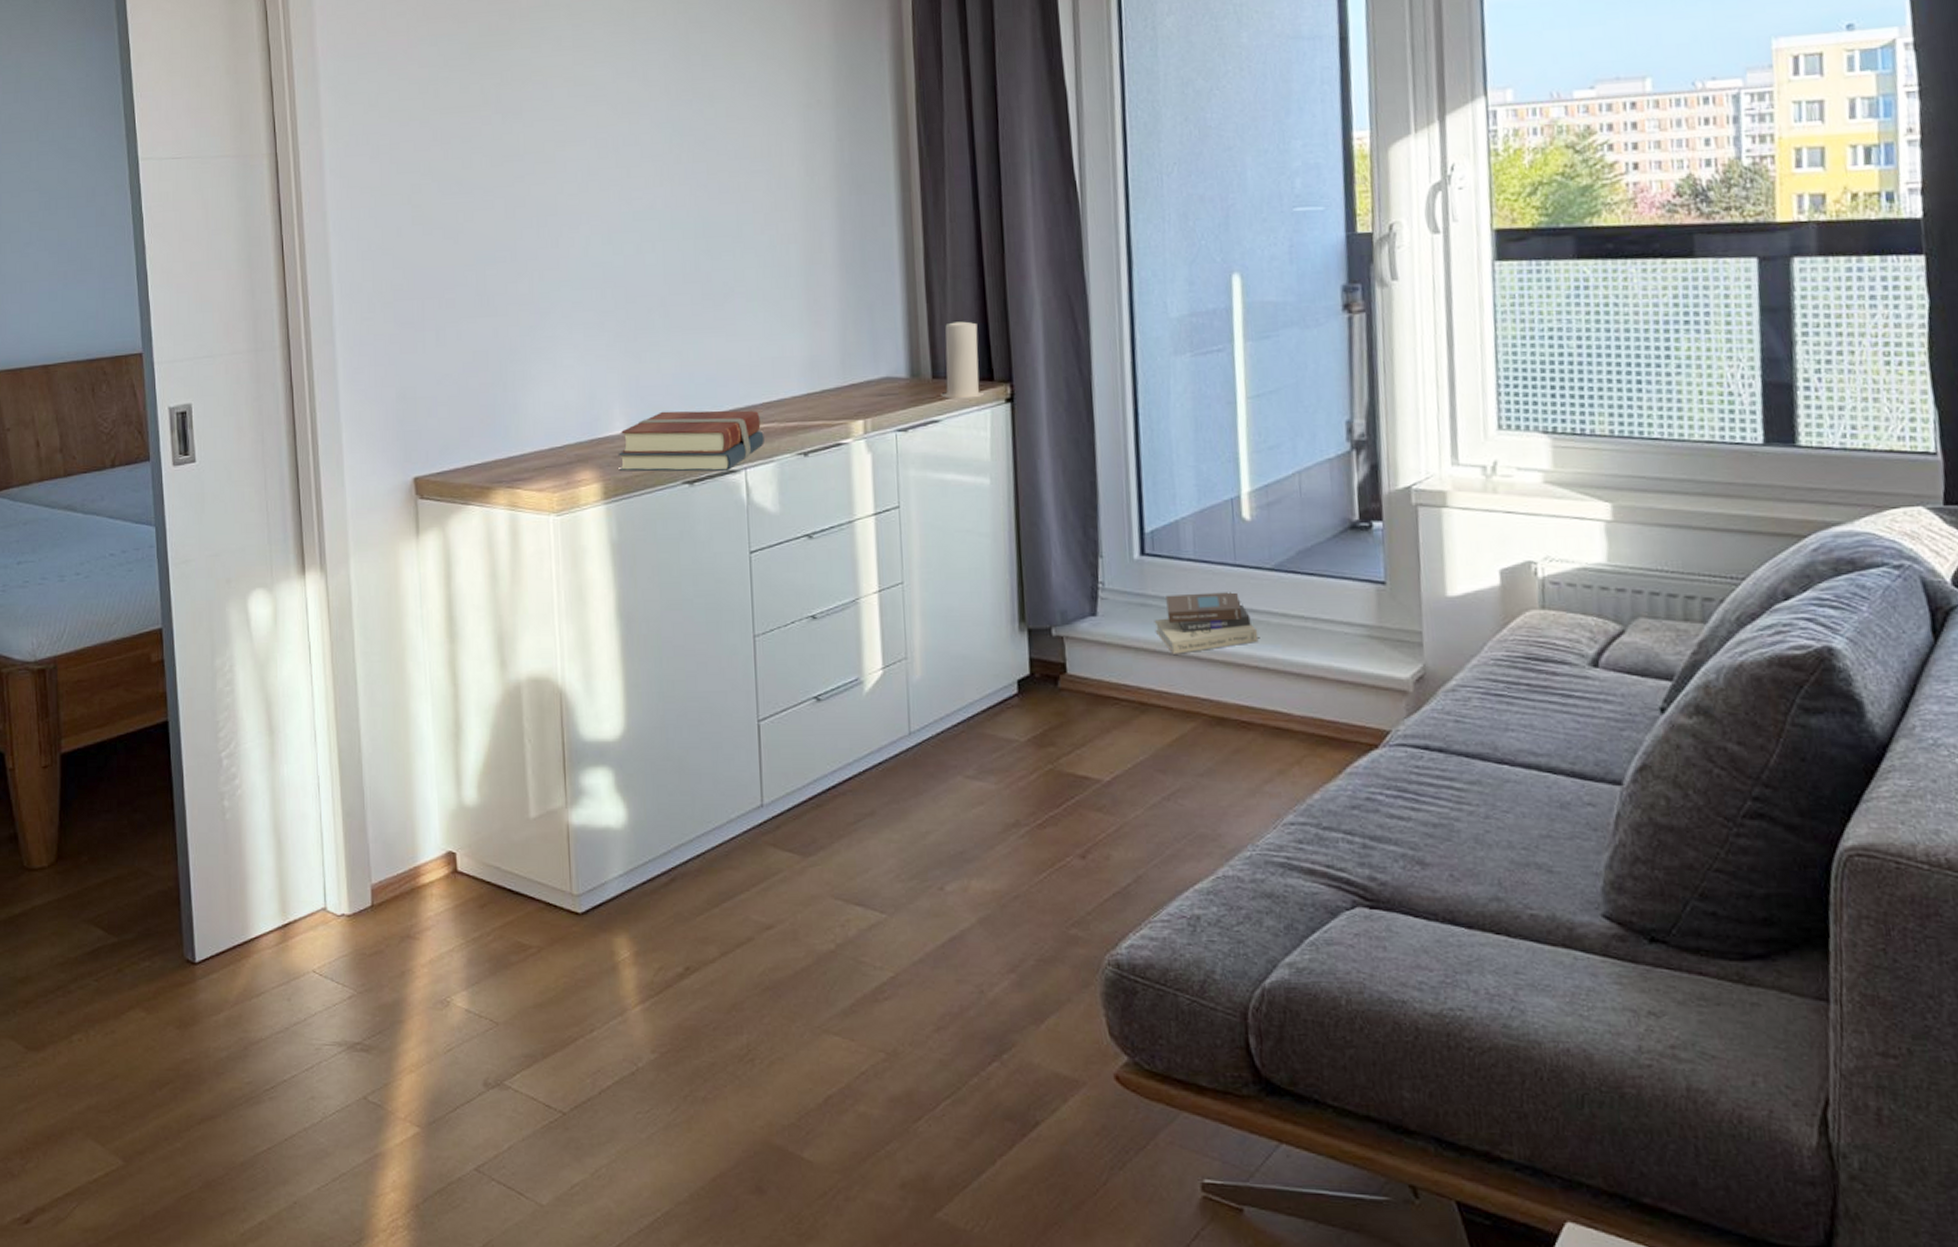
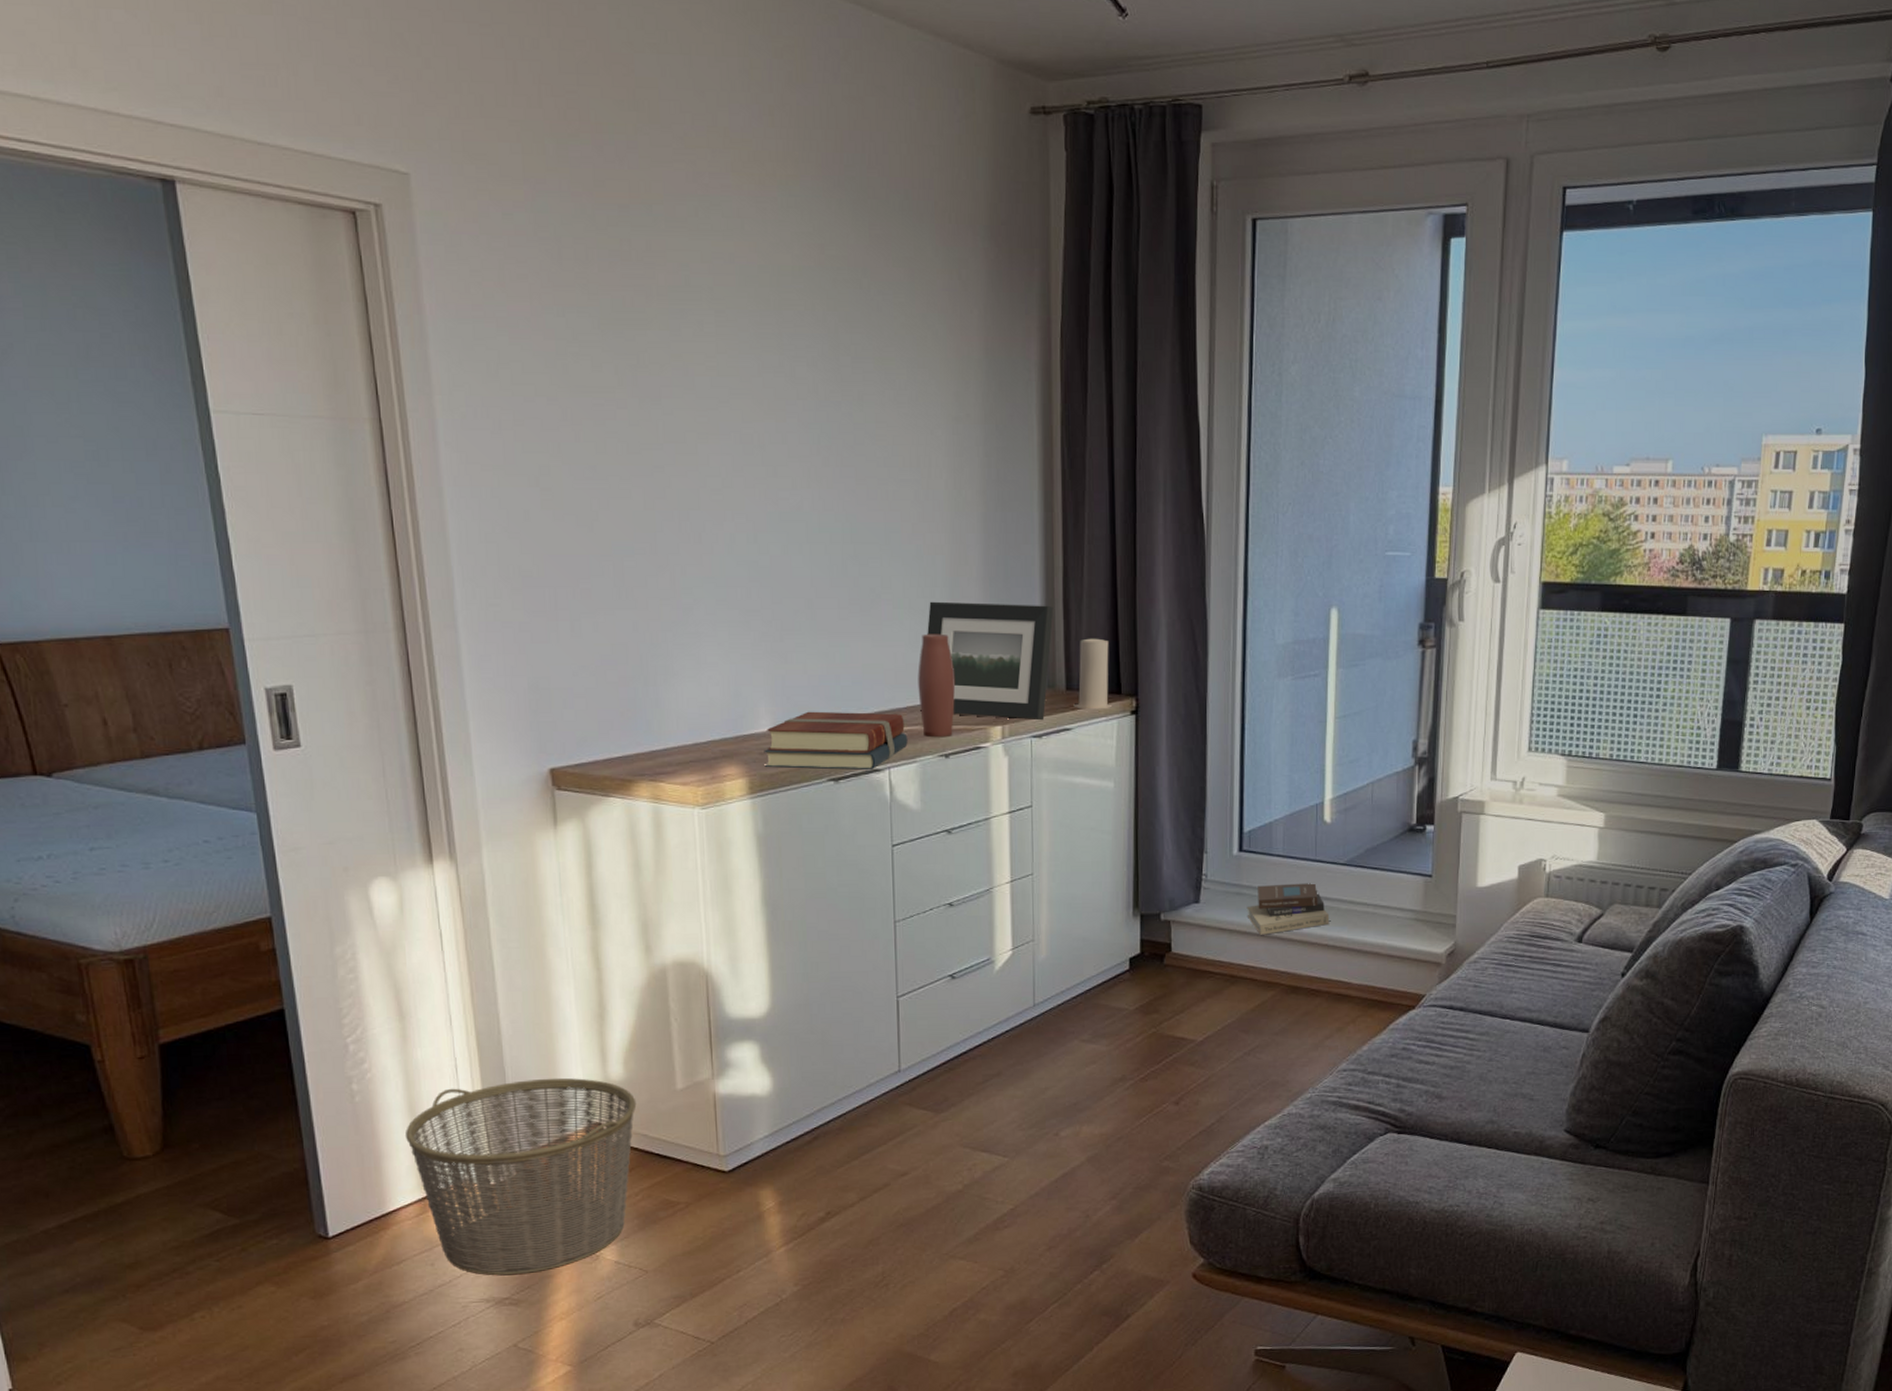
basket: none [269,801,490,1017] -> present [405,1077,637,1276]
vase: none [773,325,814,435] -> present [918,633,956,738]
picture frame: none [782,289,916,413] -> present [927,601,1054,721]

